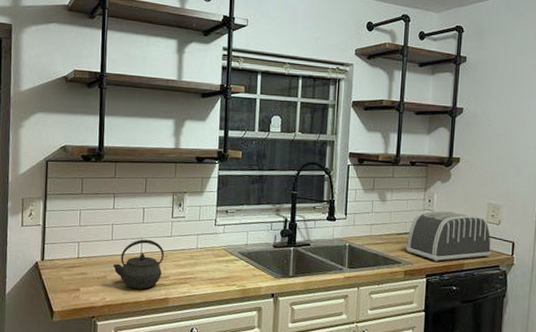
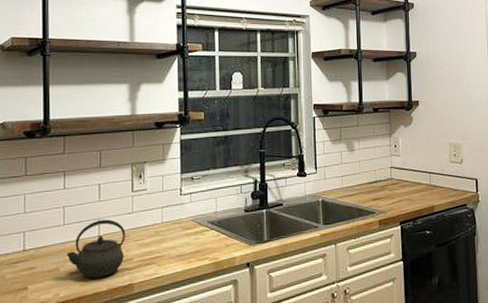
toaster: present [405,210,491,263] -> none [377,154,457,208]

